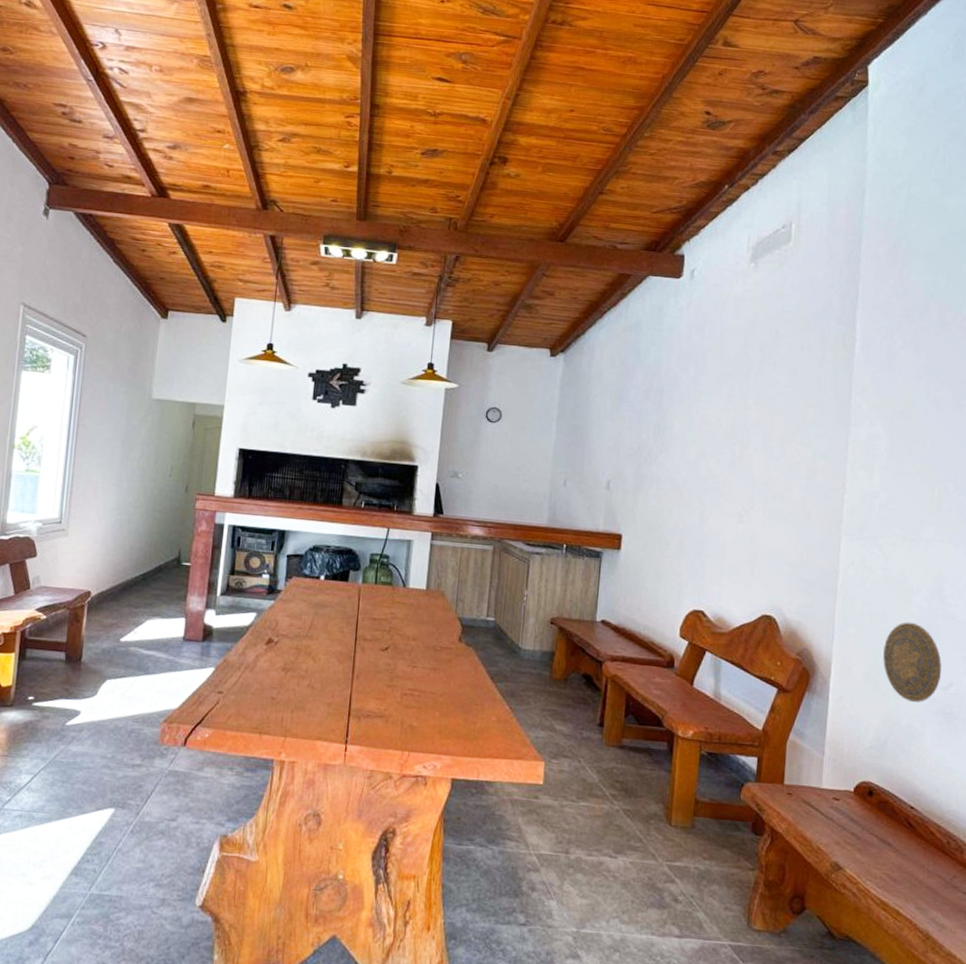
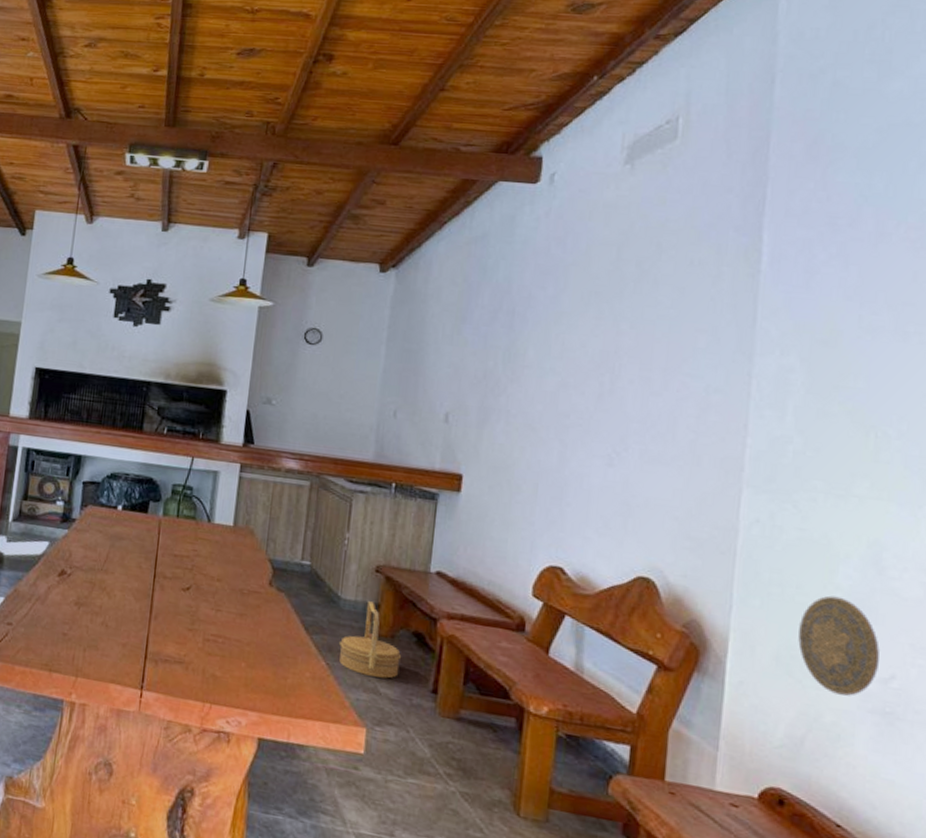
basket: none [521,650,574,717] -> present [339,601,402,679]

